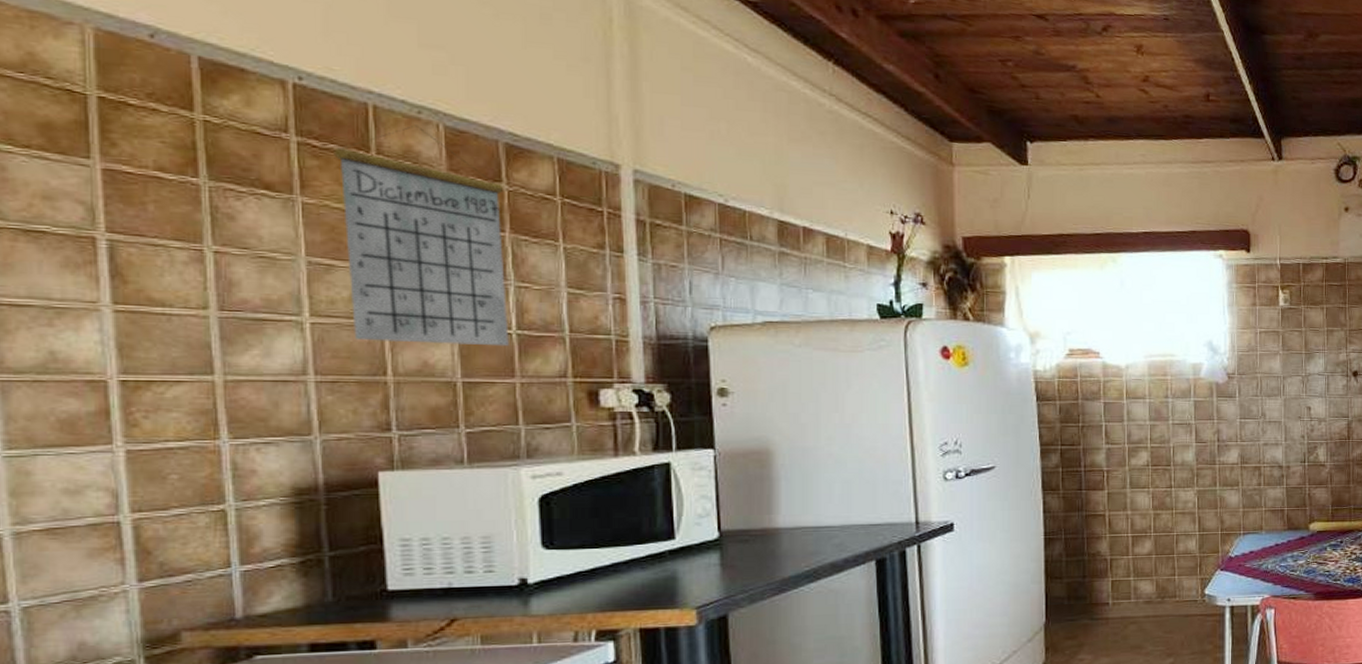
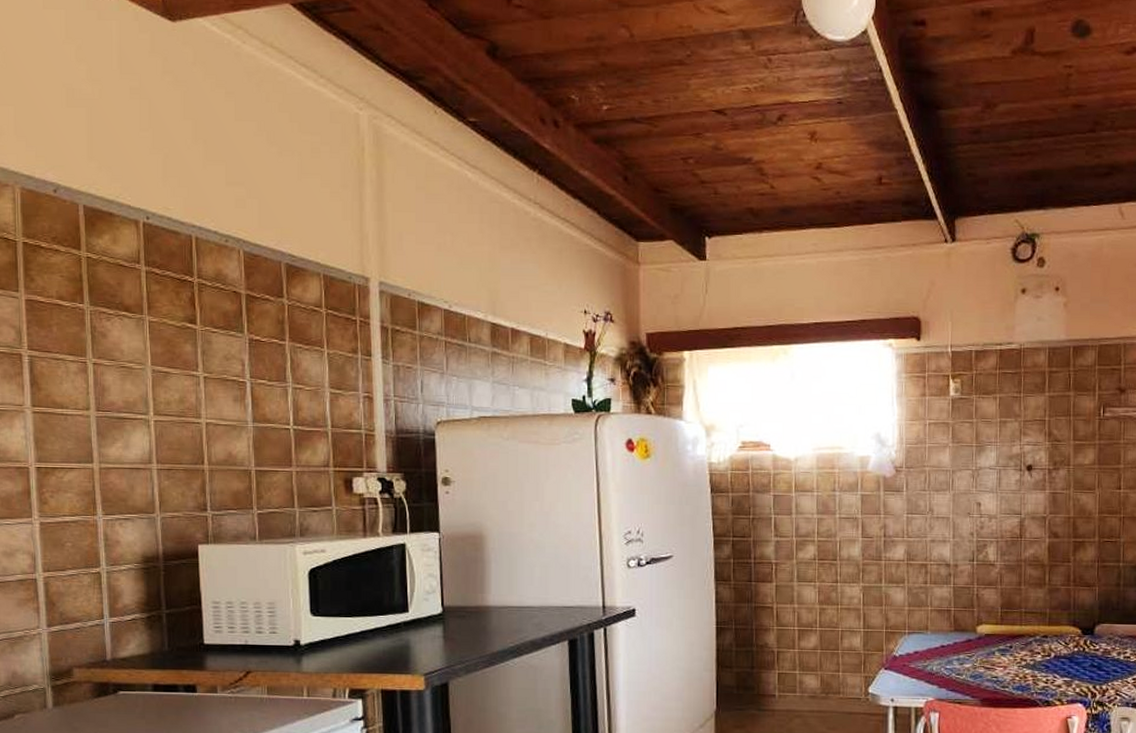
calendar: present [333,124,509,347] -> none [169,251,288,440]

